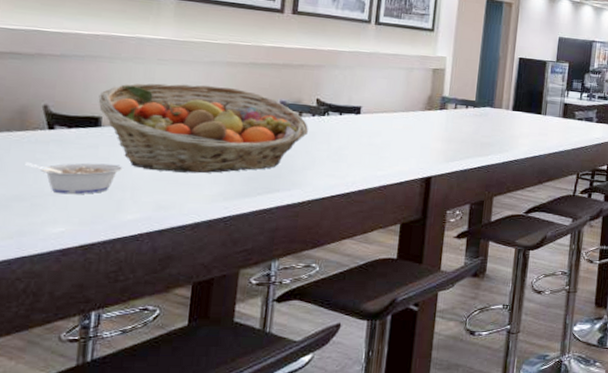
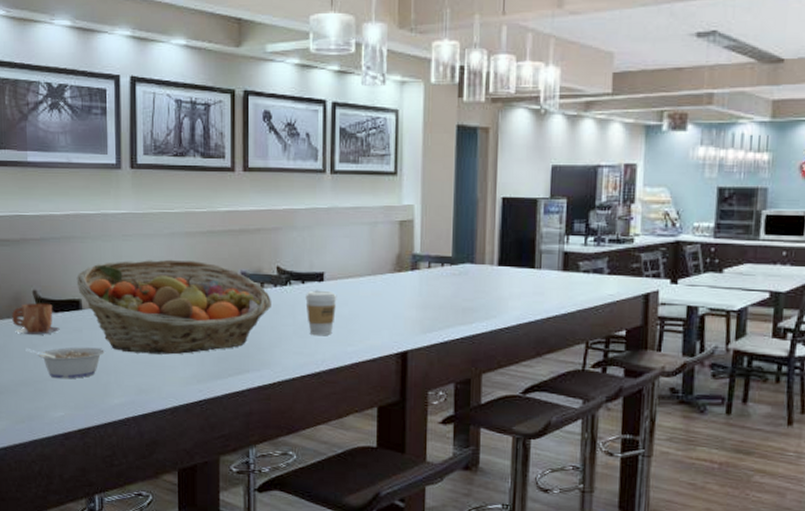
mug: none [12,117,72,150] -> present [12,303,60,336]
coffee cup: none [341,121,372,161] -> present [305,290,337,335]

